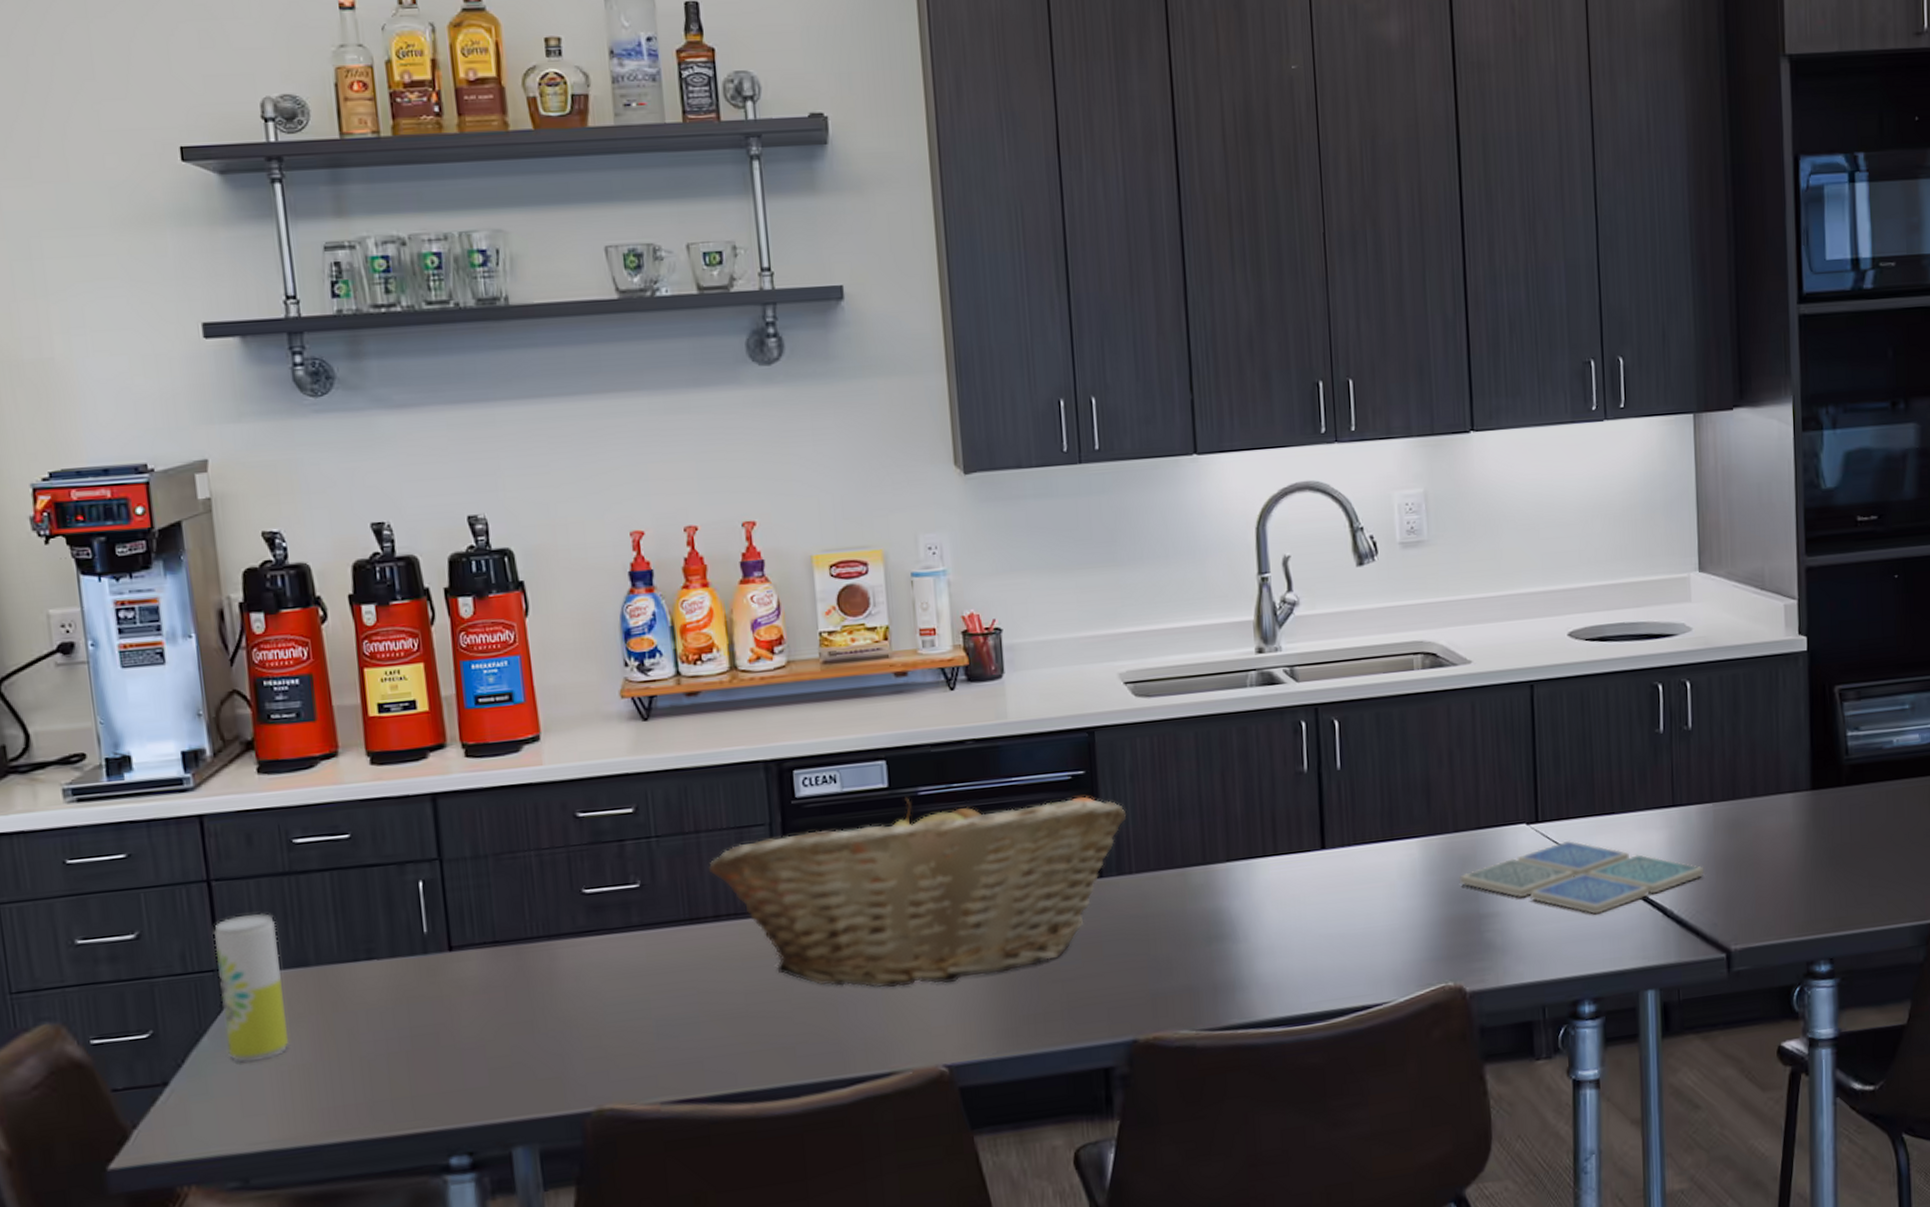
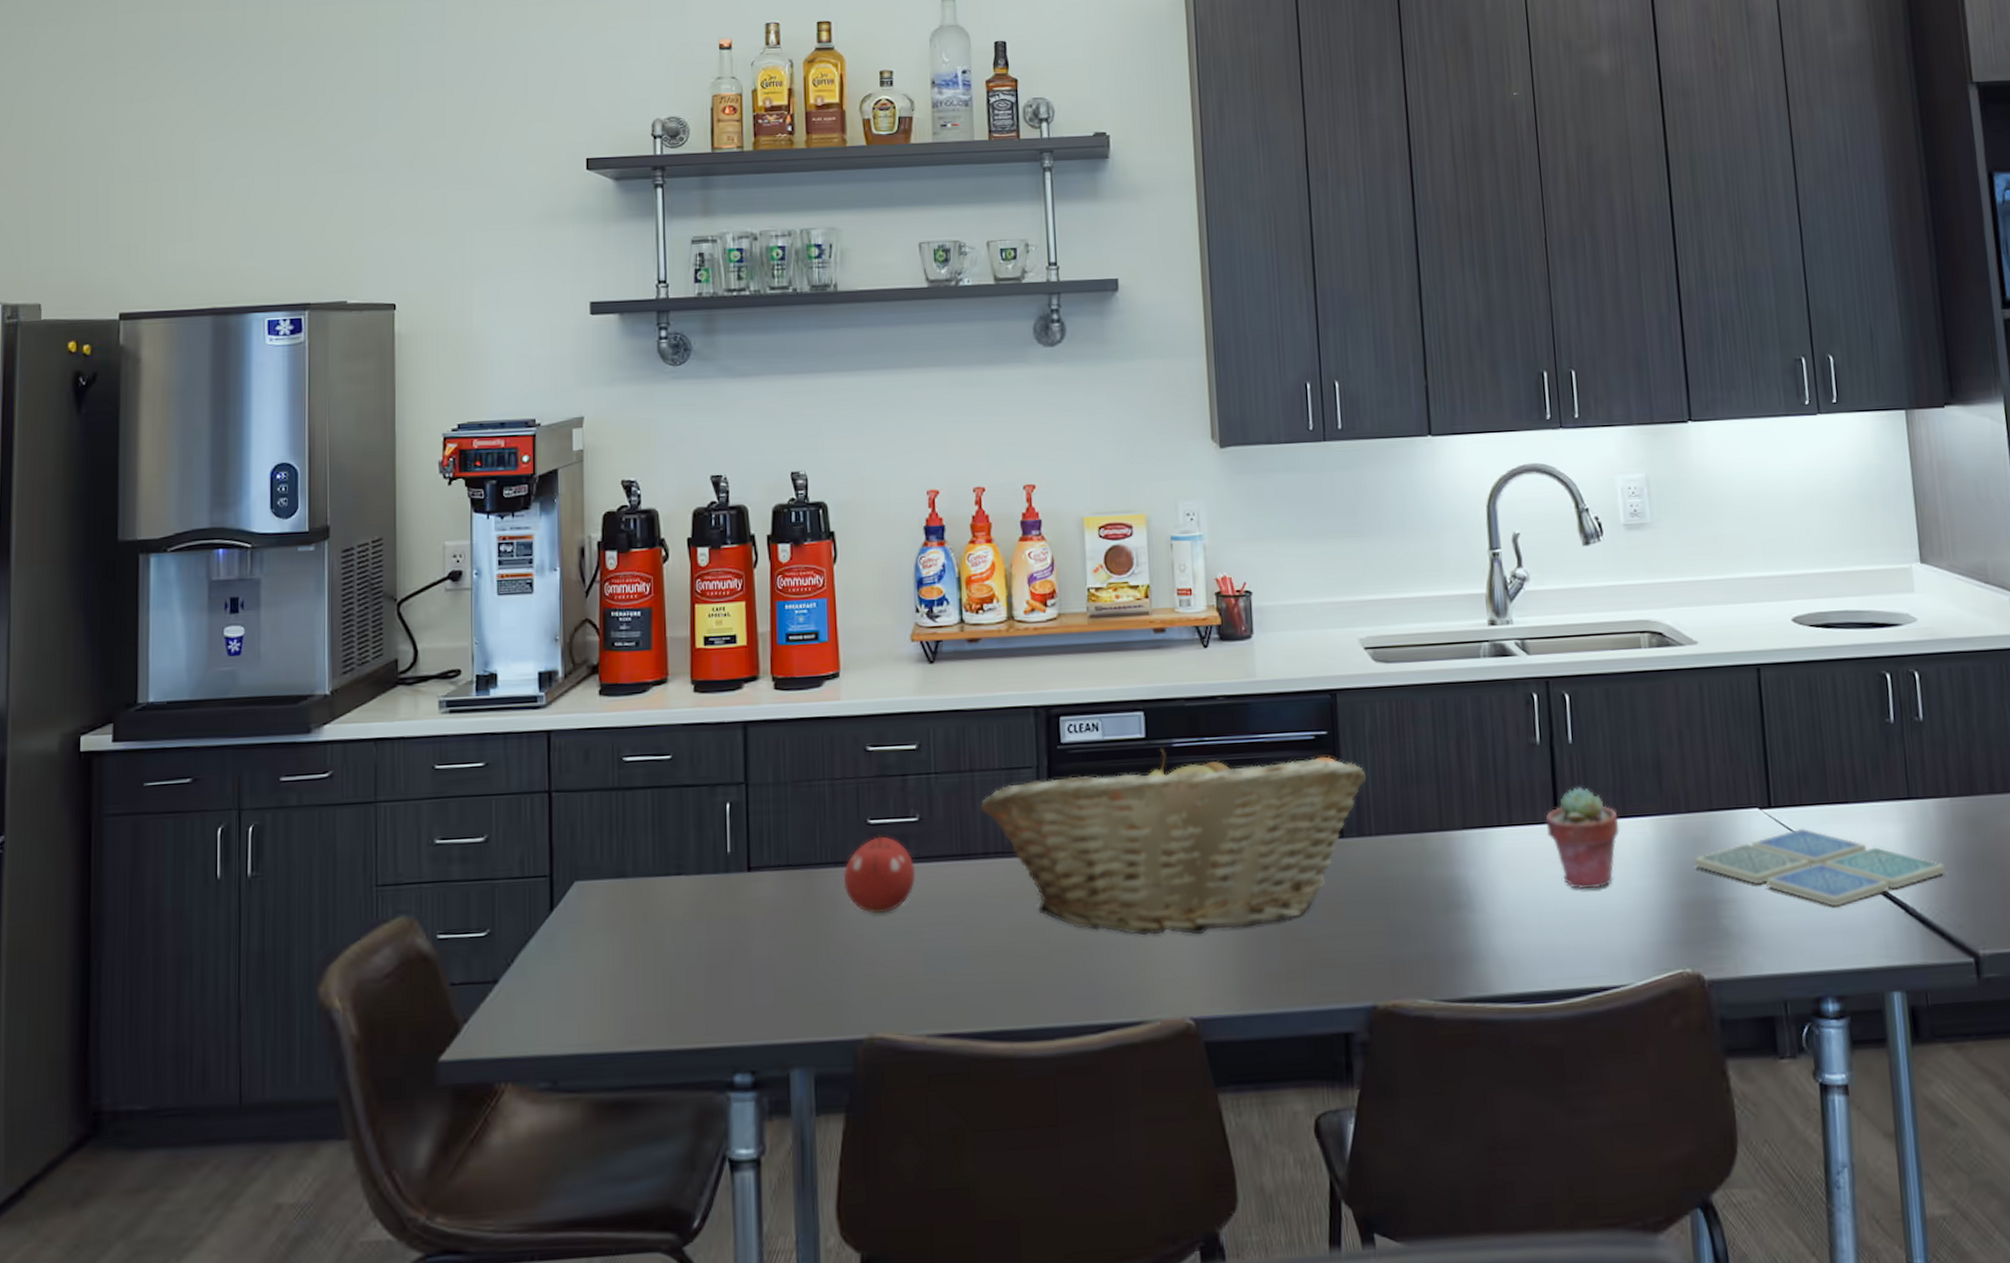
beverage can: present [213,912,289,1062] -> none [549,824,603,966]
fruit: none [558,903,640,986] -> present [843,833,916,914]
potted succulent: none [1311,812,1386,914] -> present [1545,786,1619,890]

